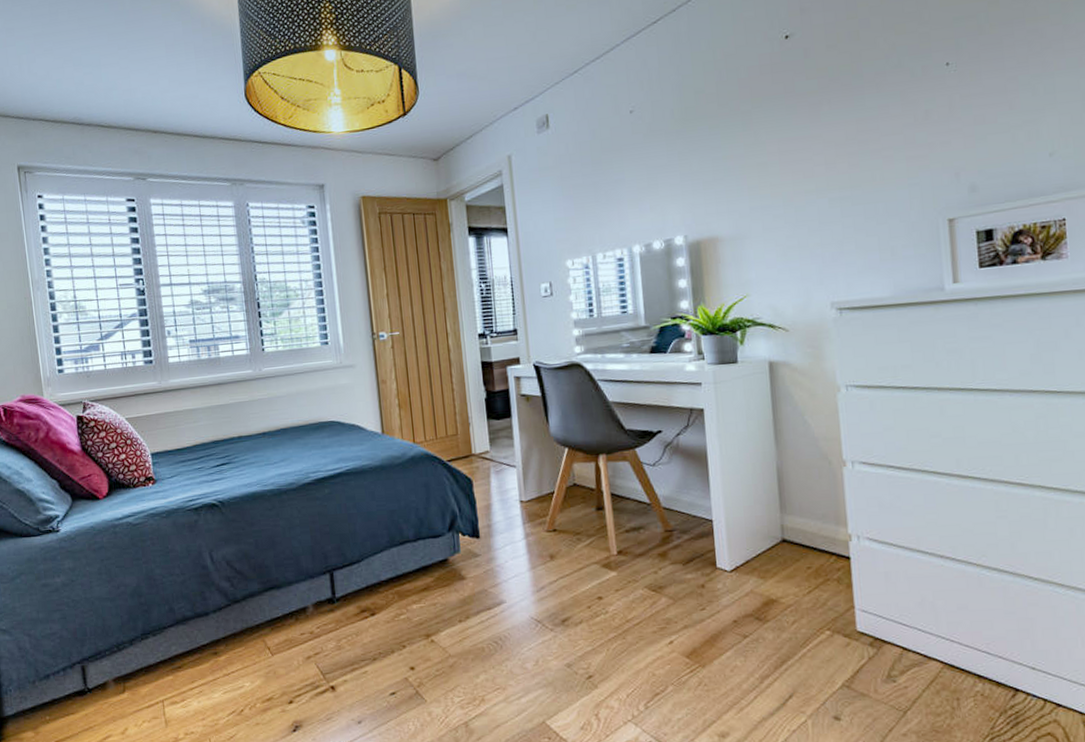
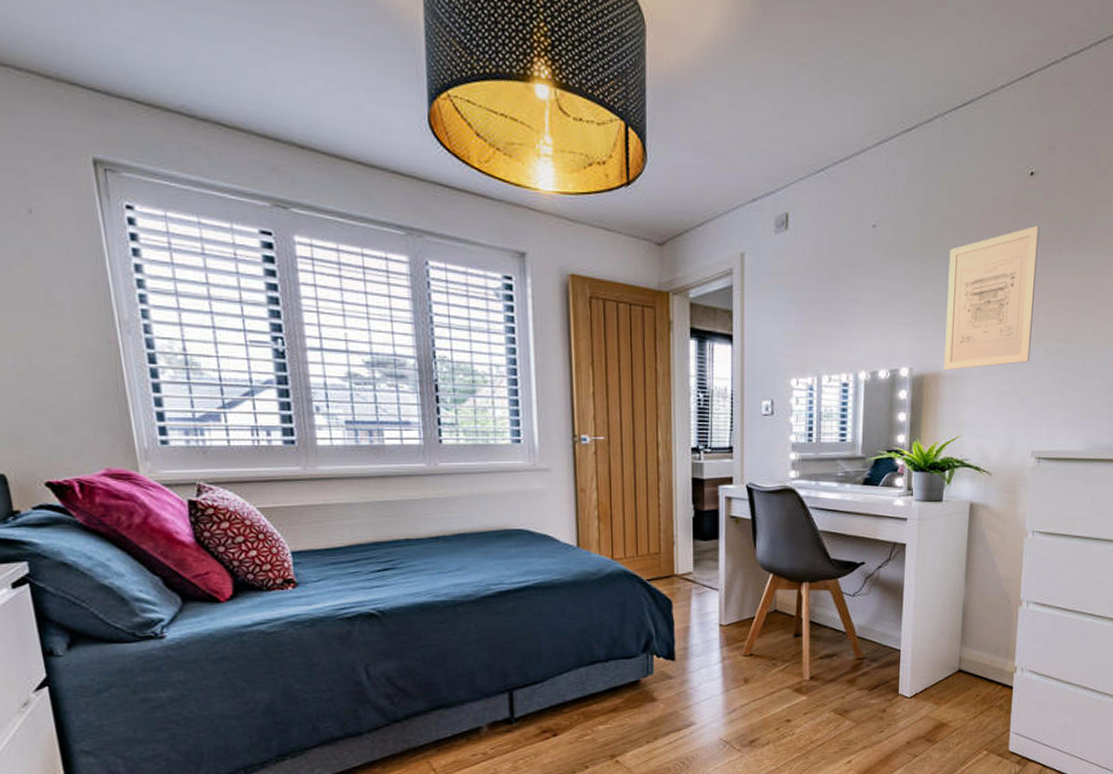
wall art: none [710,82,813,234] -> present [944,225,1040,371]

